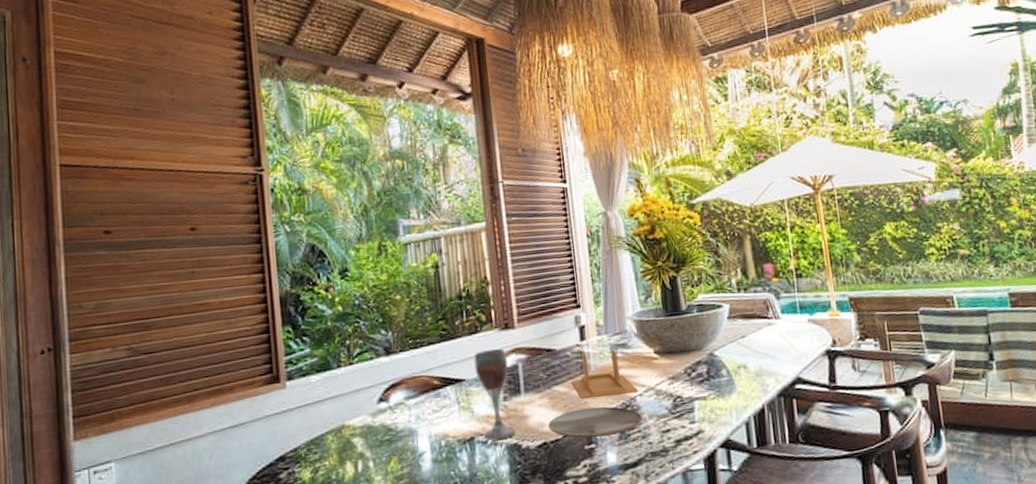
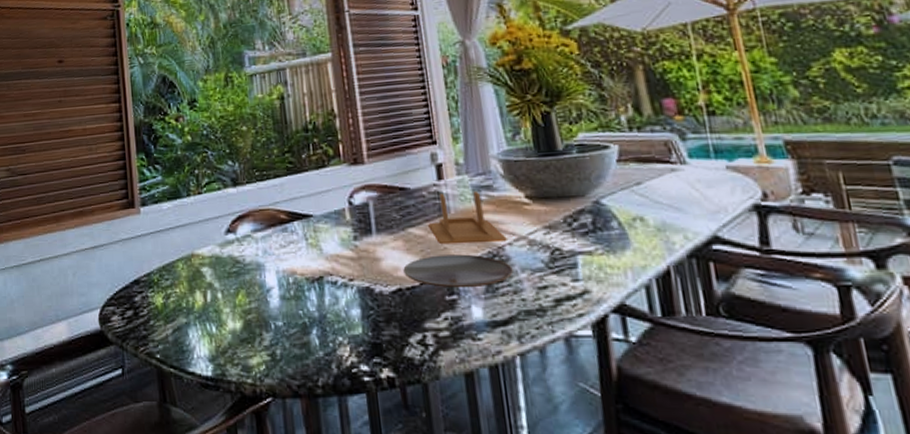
cup: present [474,349,516,440] -> none [321,185,368,281]

